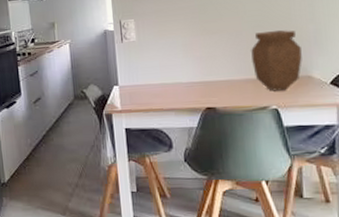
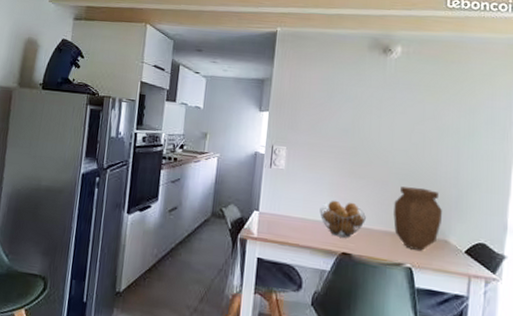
fruit basket: none [177,58,225,94] -> present [319,200,366,238]

